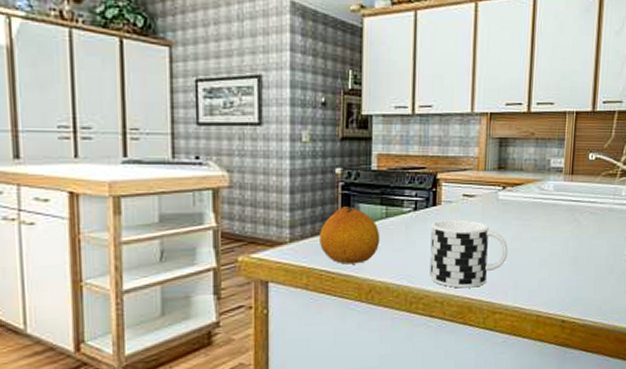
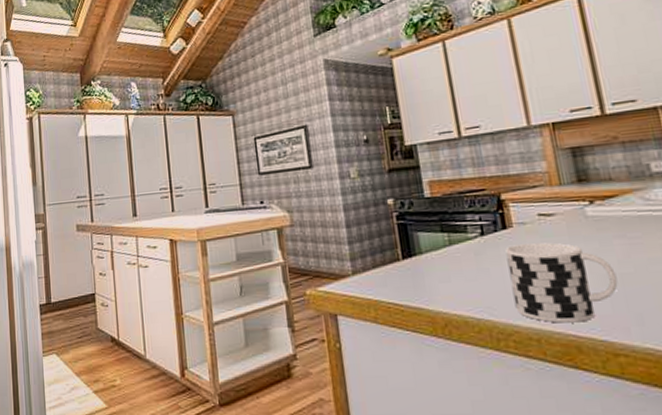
fruit: present [320,206,381,264] -> none [381,236,448,296]

